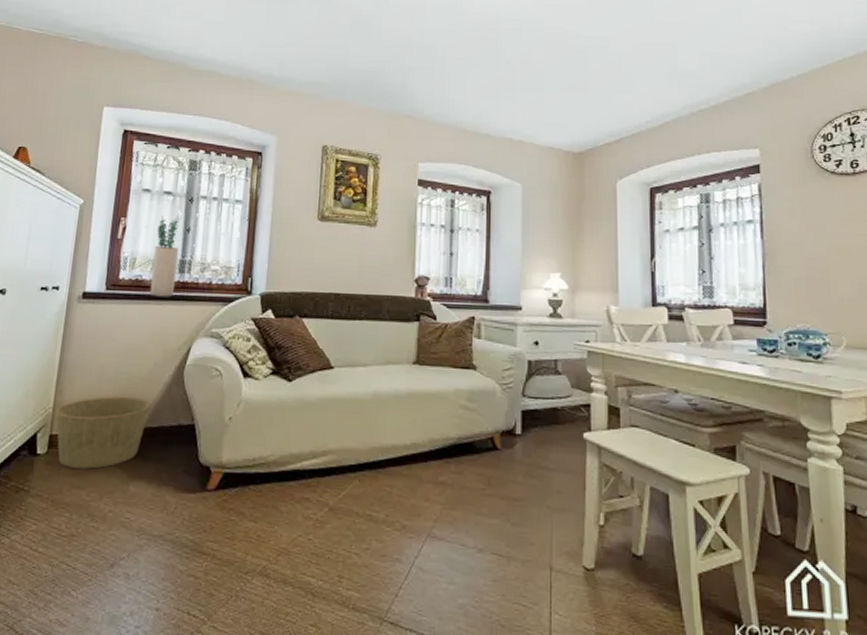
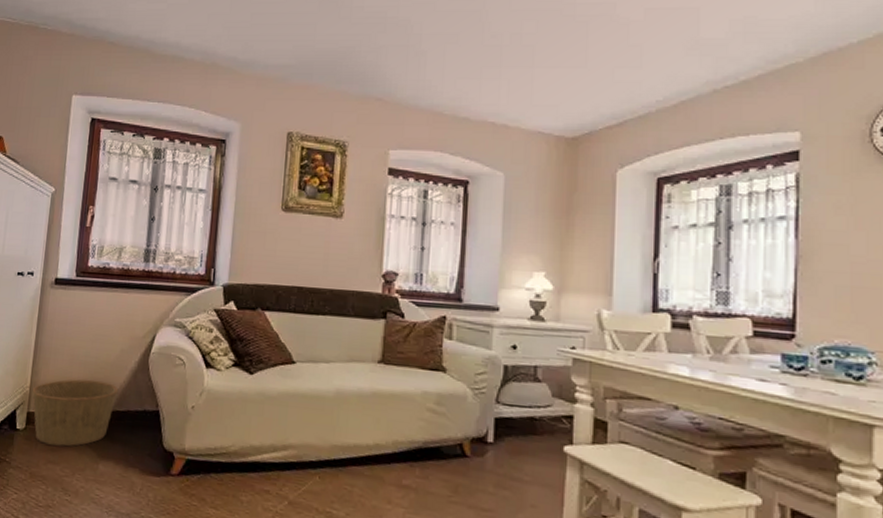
vase: present [149,213,180,297] -> none [116,202,145,286]

